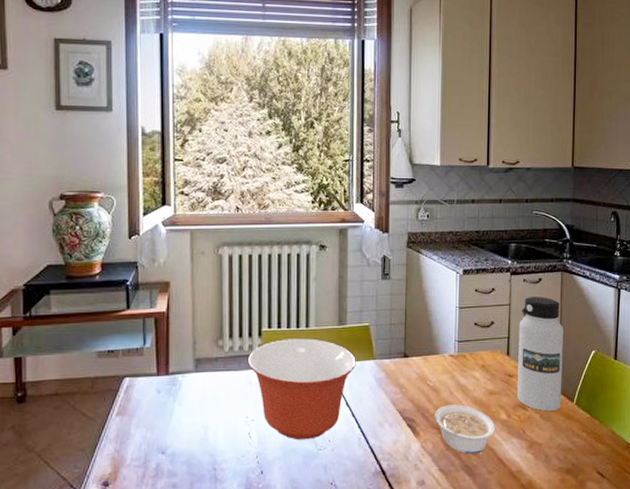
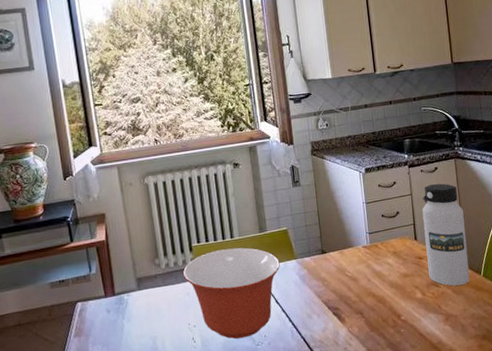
legume: present [435,404,495,455] -> none [356,289,413,333]

